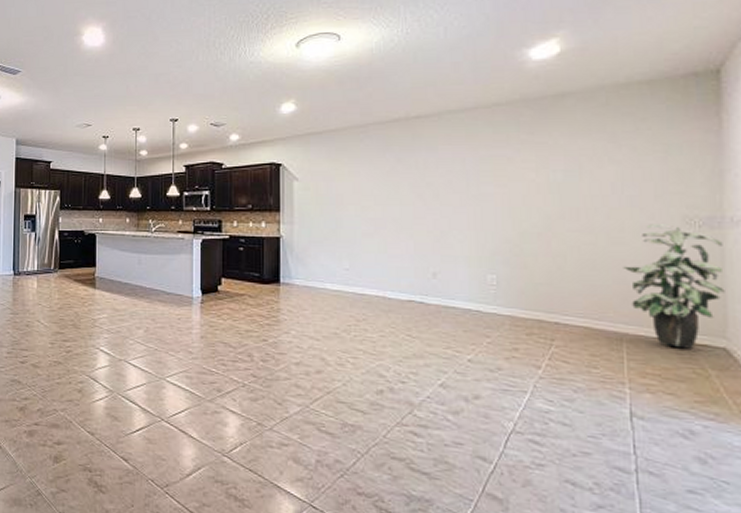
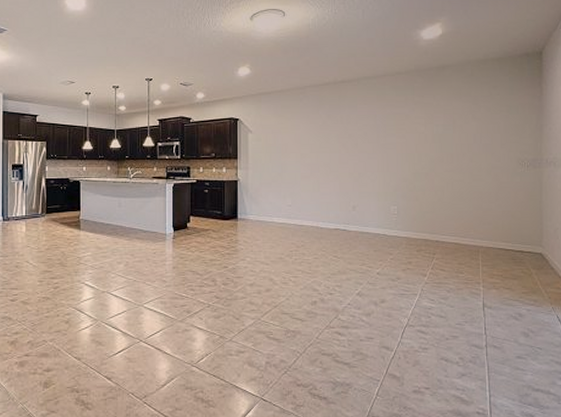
indoor plant: present [623,224,725,349] -> none [480,165,542,255]

